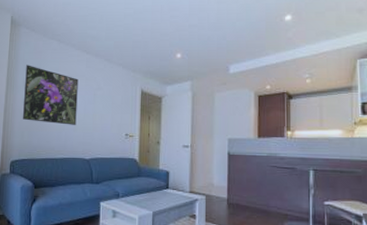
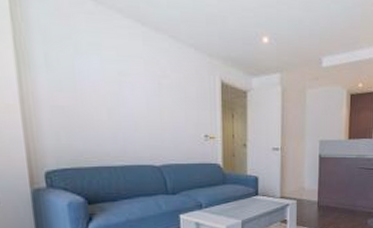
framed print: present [23,65,78,125] -> none [45,33,138,124]

